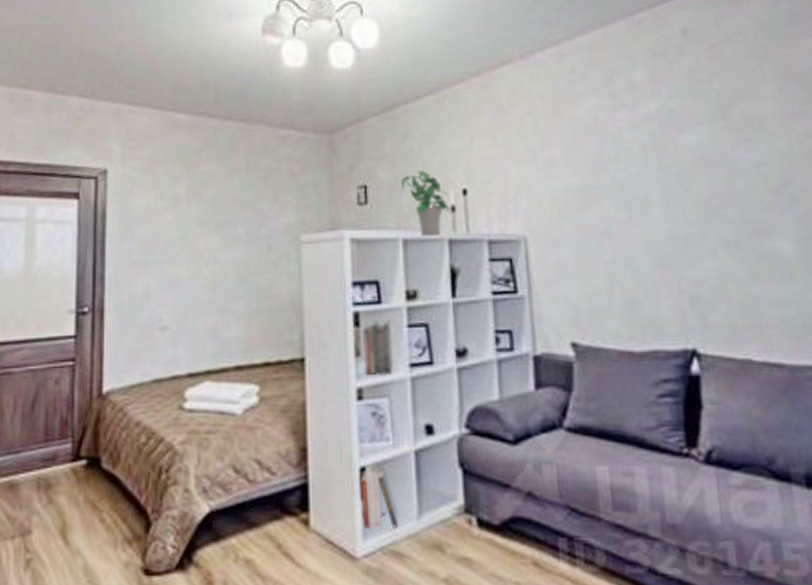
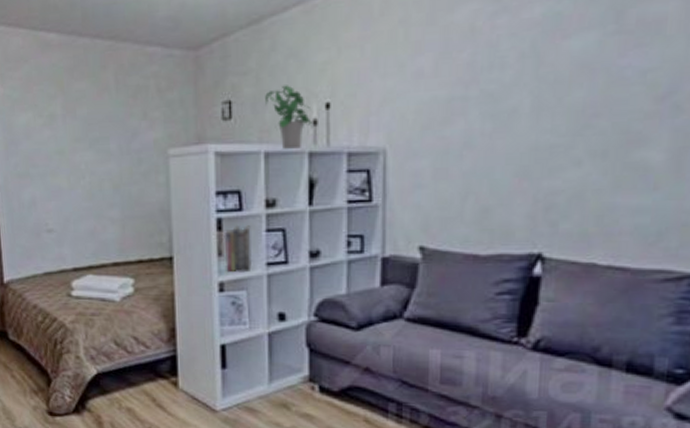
books: present [361,461,399,529] -> none [221,340,252,390]

